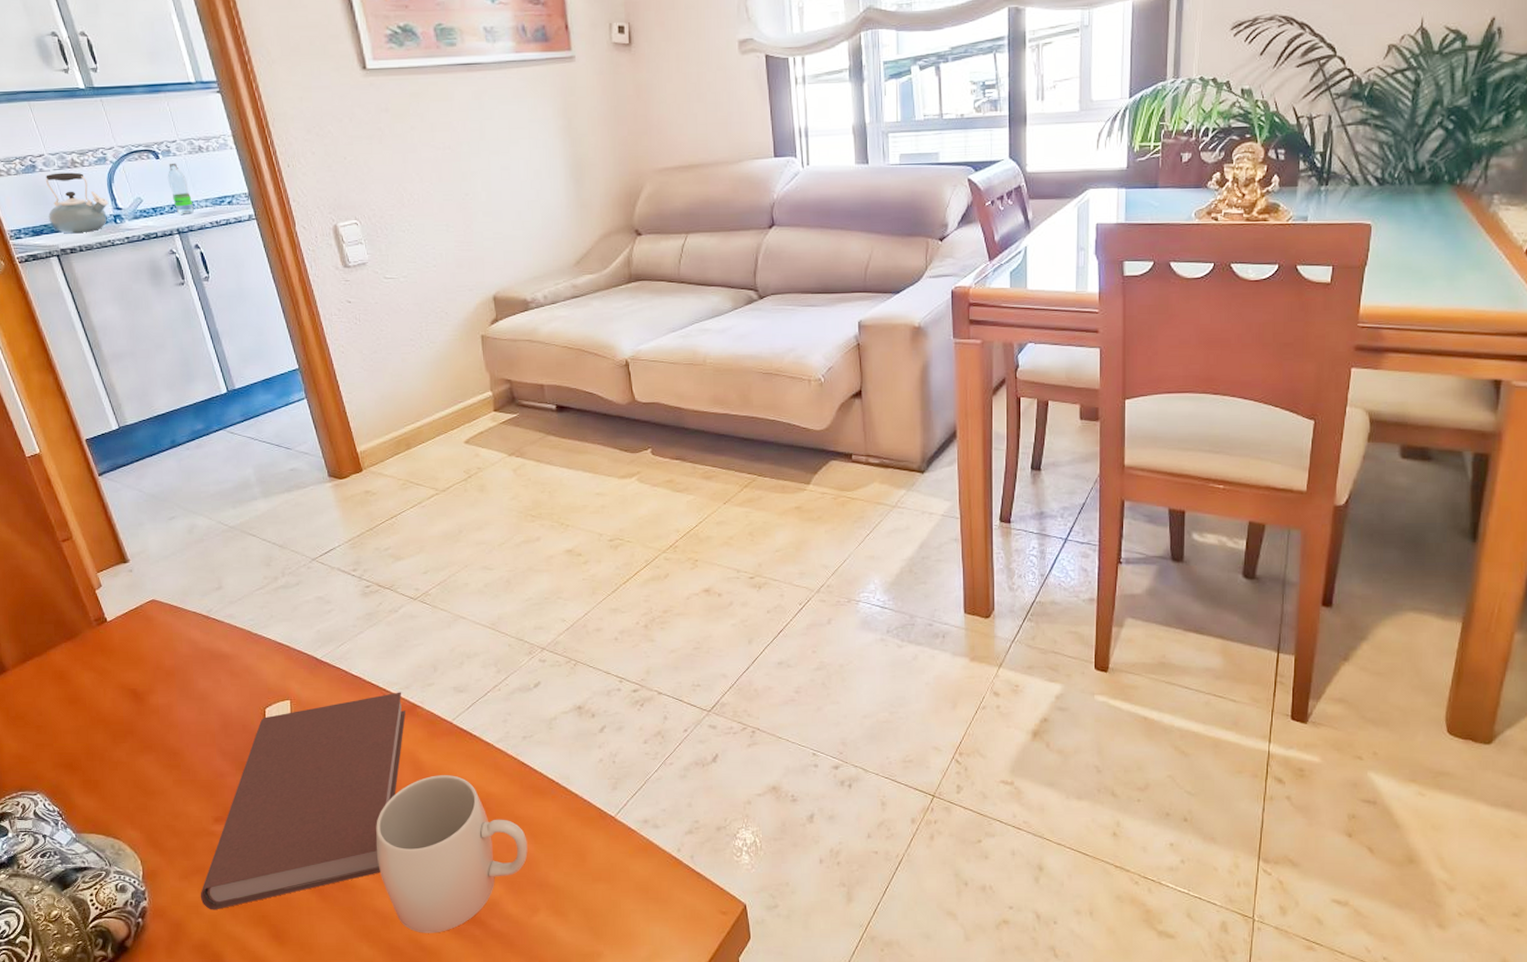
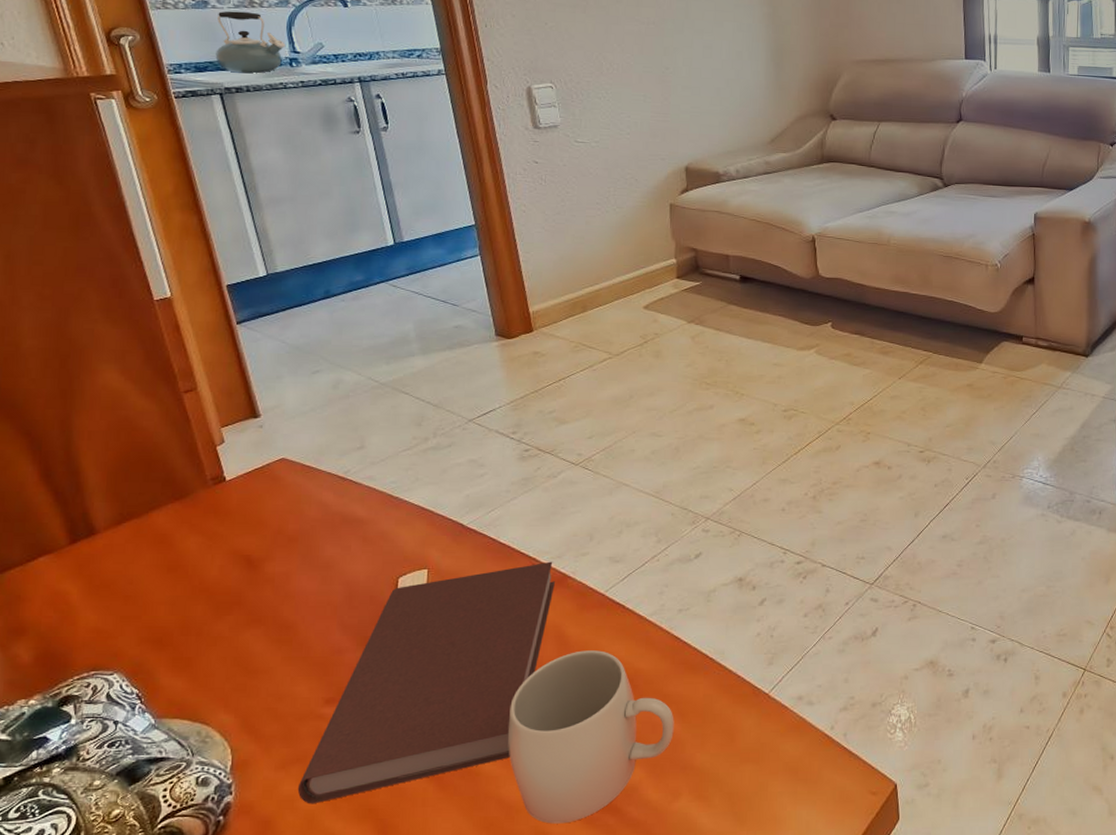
bottle: present [167,163,194,215] -> none [354,12,380,64]

